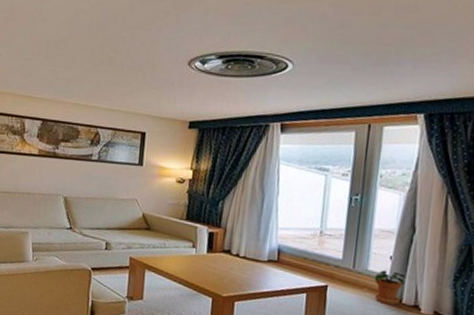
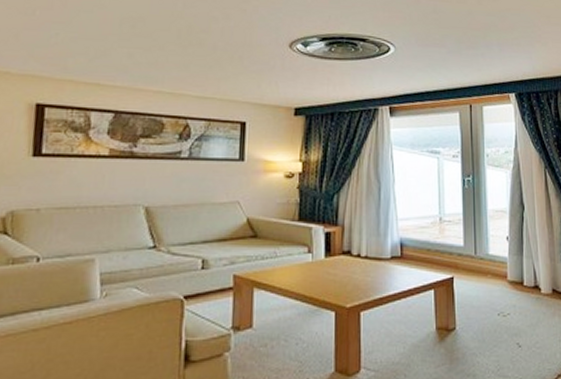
potted plant: present [374,270,406,305] -> none [495,252,524,289]

